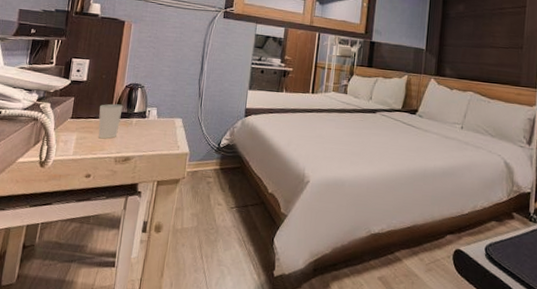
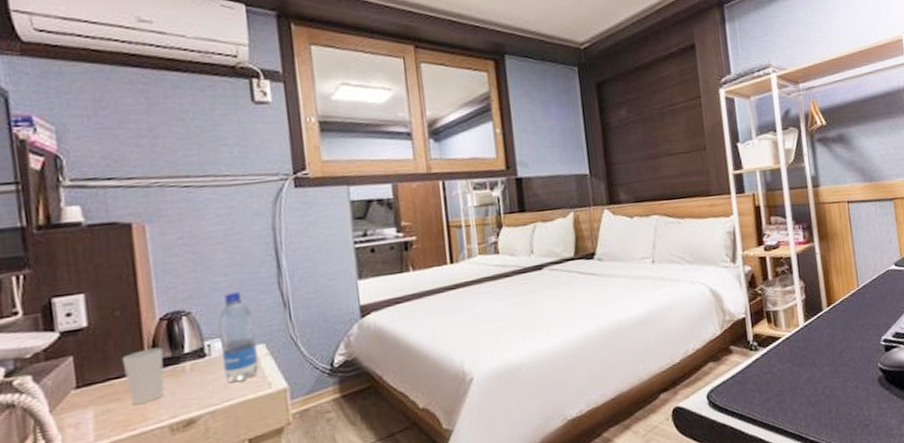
bottle: none [154,79,179,141] -> present [218,292,259,383]

